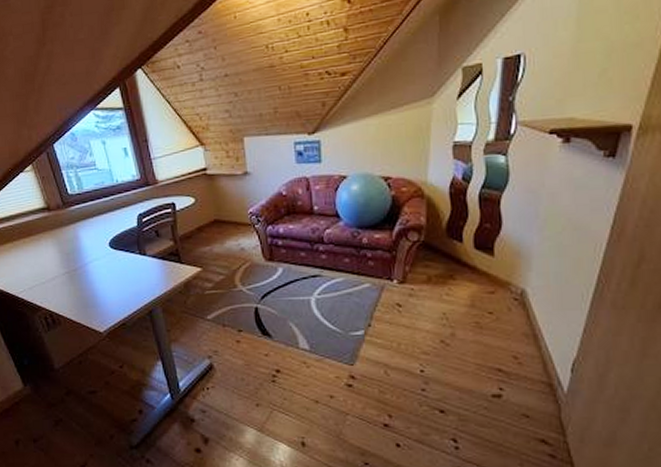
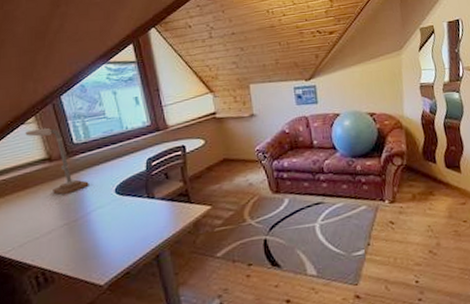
desk lamp: none [25,176,85,245] -> present [25,127,89,195]

